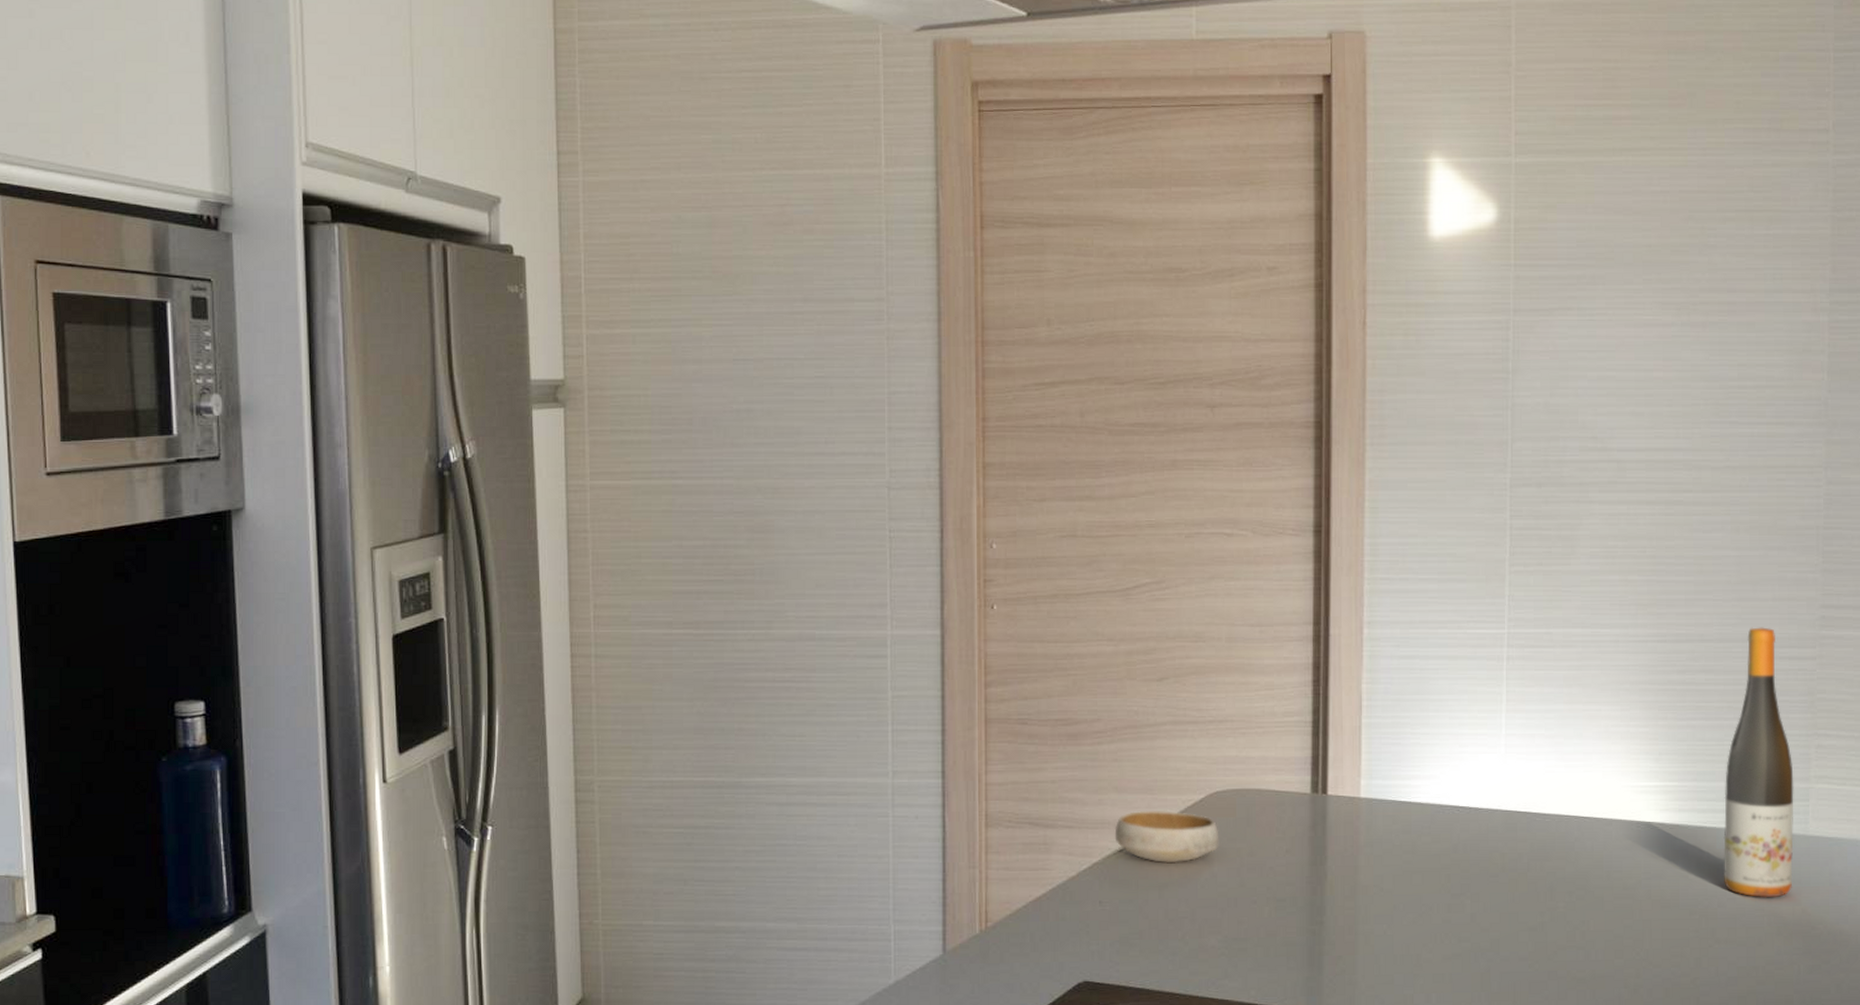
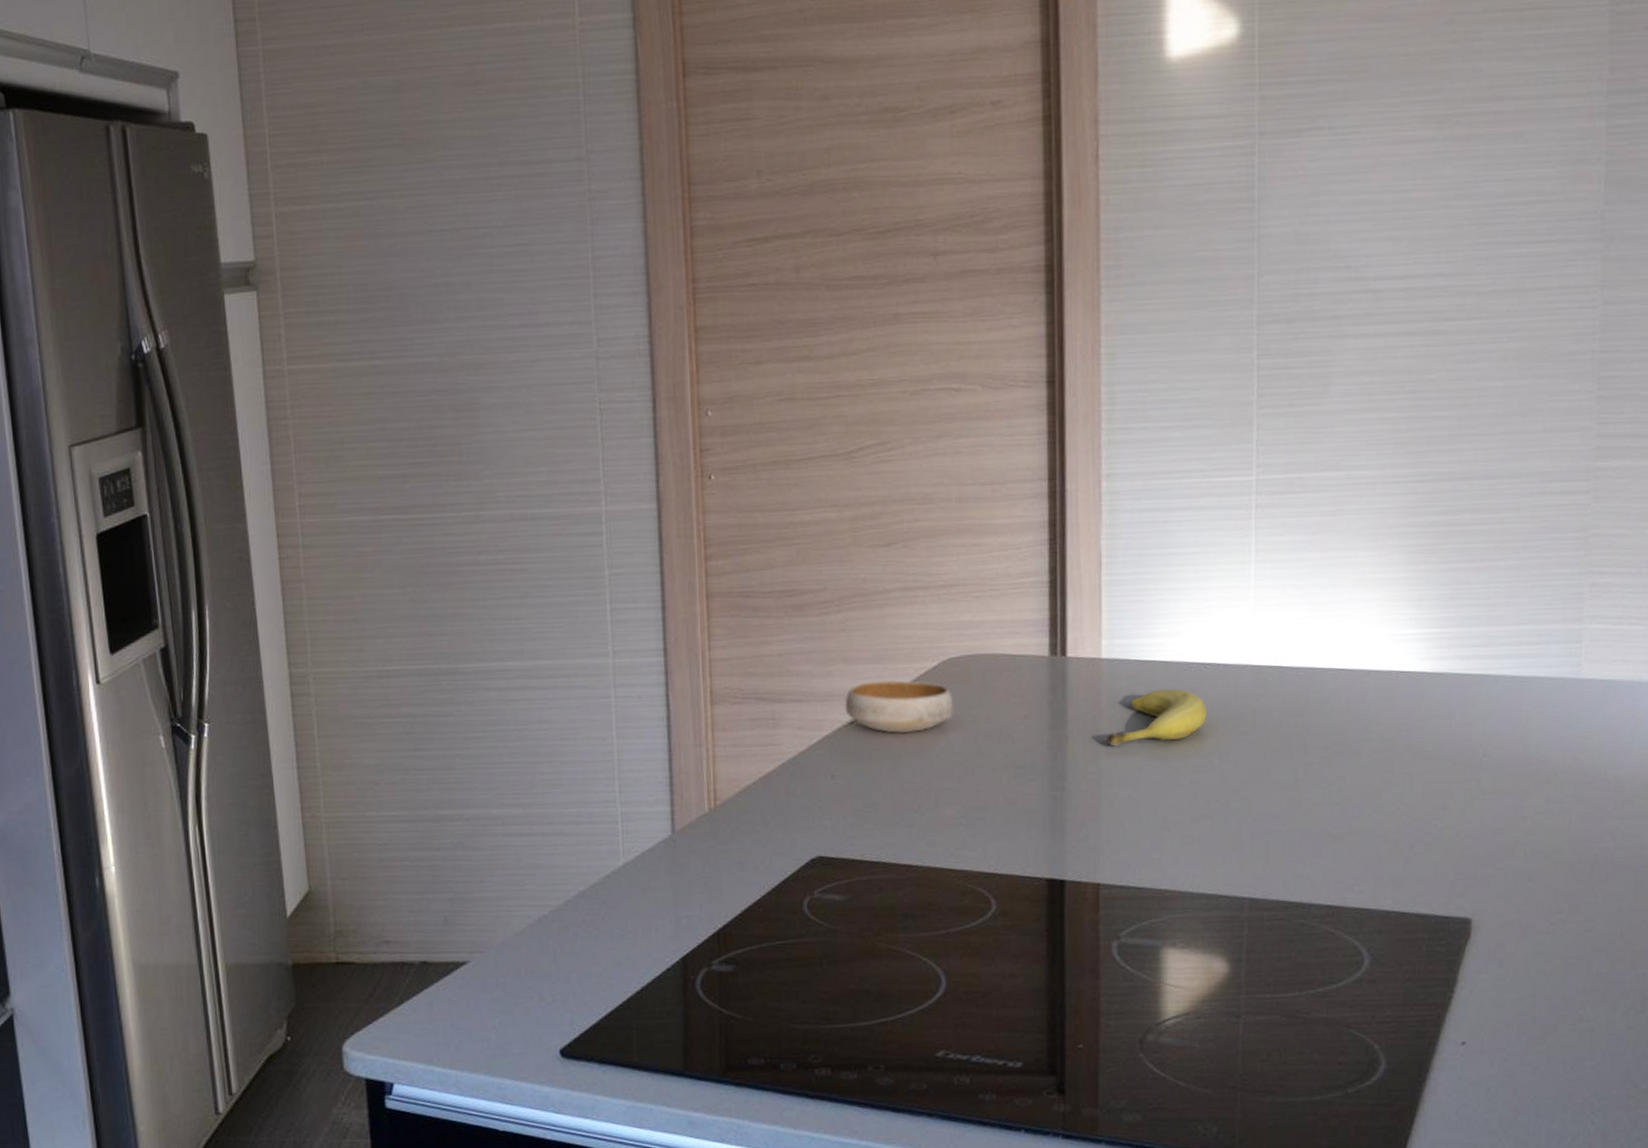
fruit: none [1362,829,1459,884] -> present [1105,688,1207,747]
wine bottle: present [1723,627,1794,898] -> none [1488,461,1566,746]

